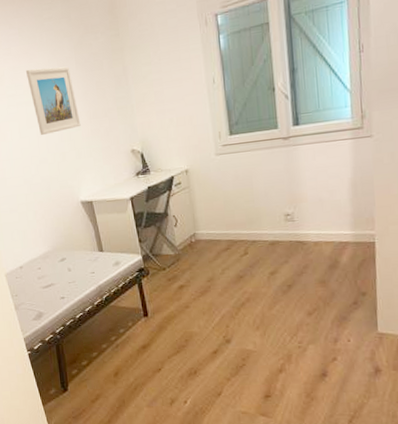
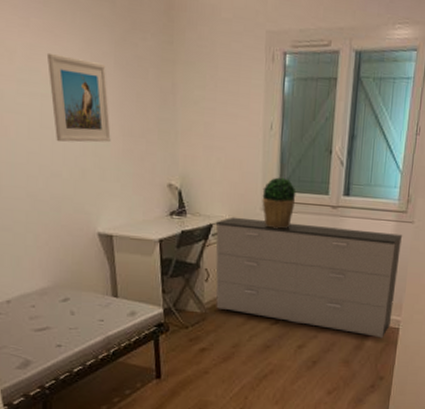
dresser: none [176,150,365,255] -> present [215,217,403,339]
potted plant: none [214,122,247,170] -> present [262,177,296,229]

